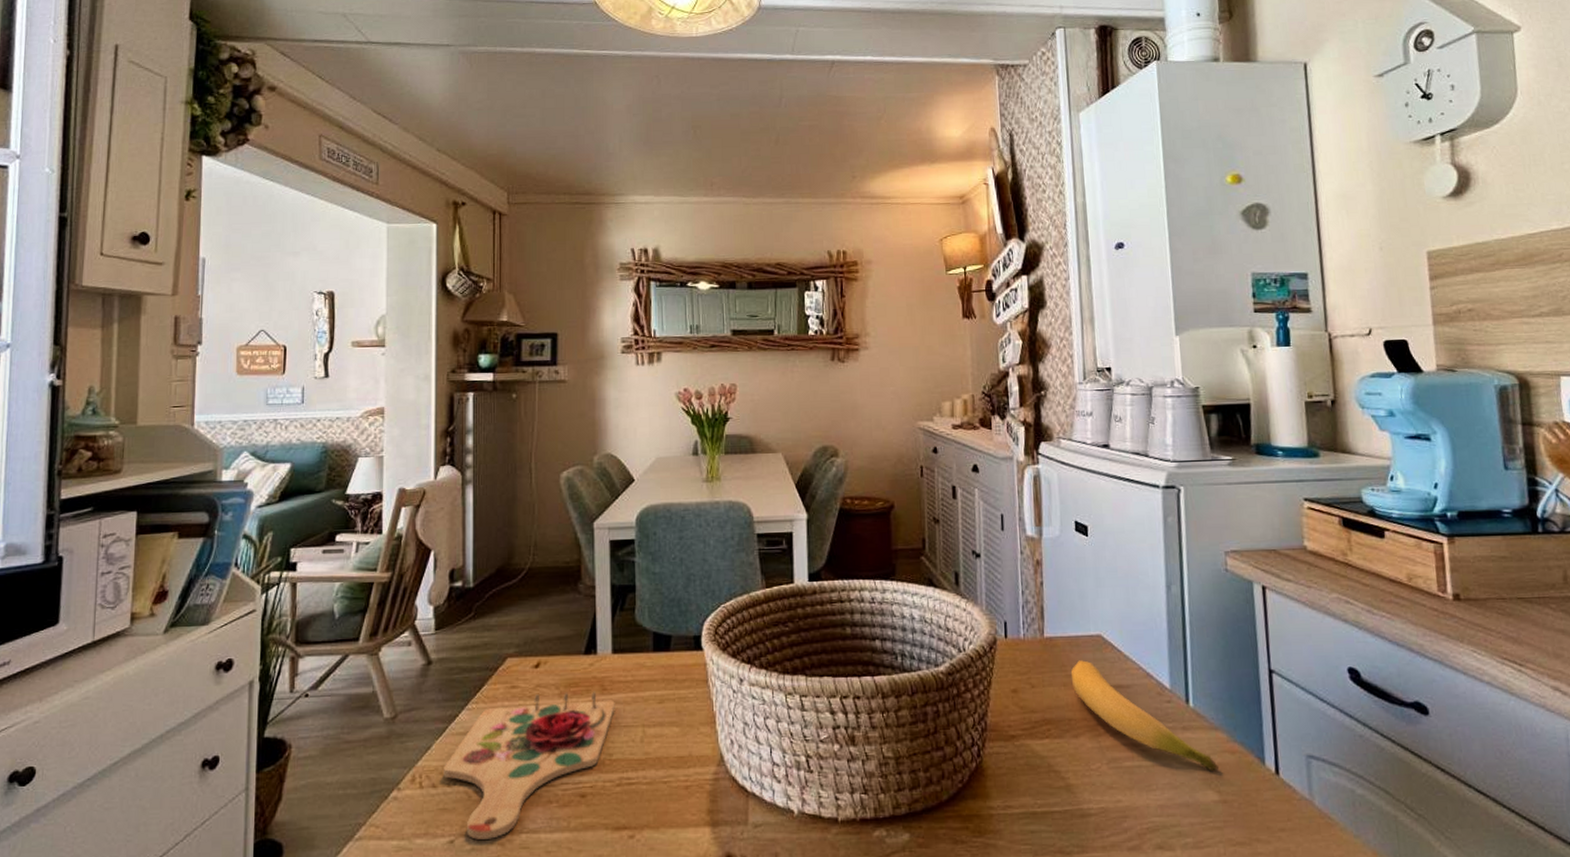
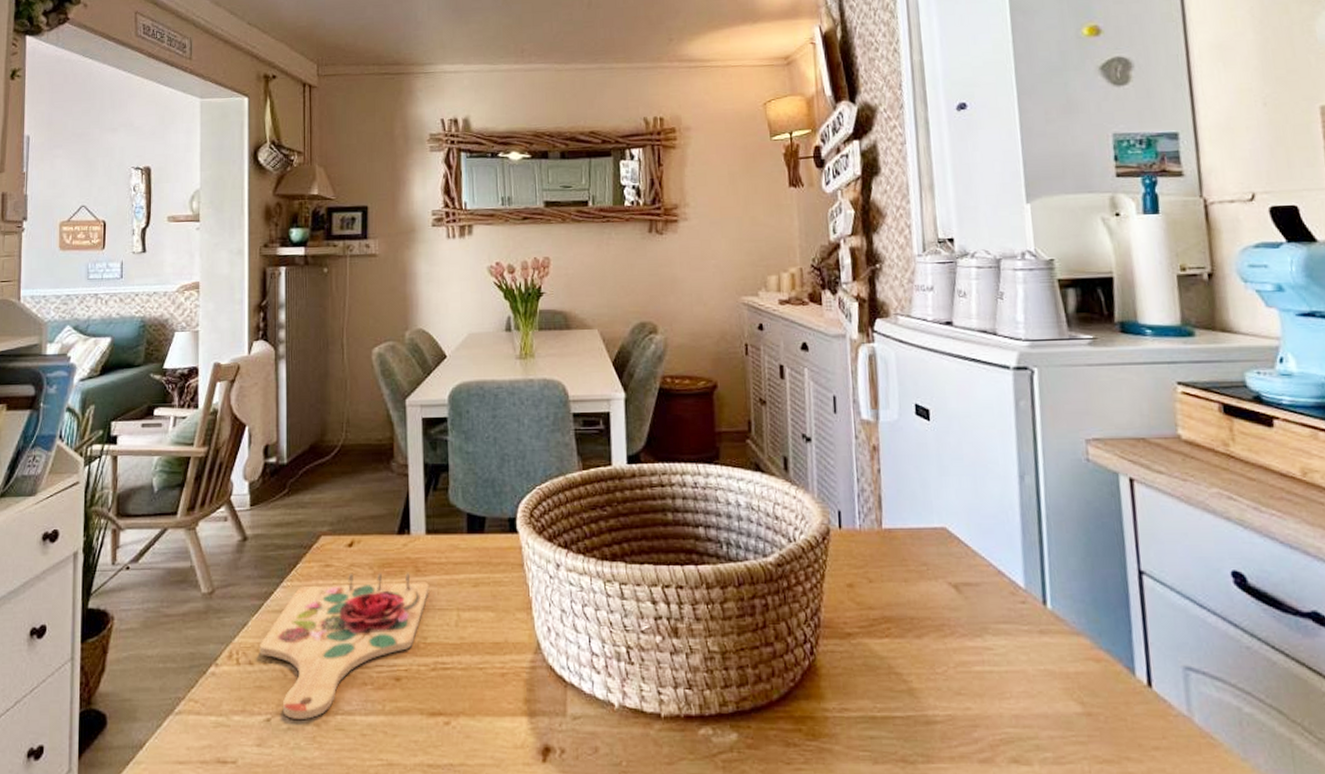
banana: present [1070,660,1220,770] -> none [912,554,1083,679]

